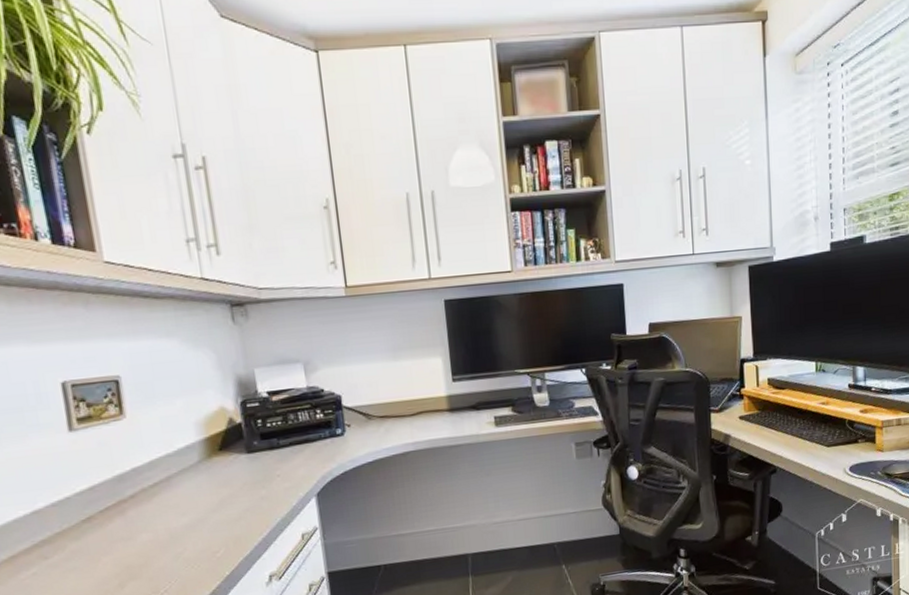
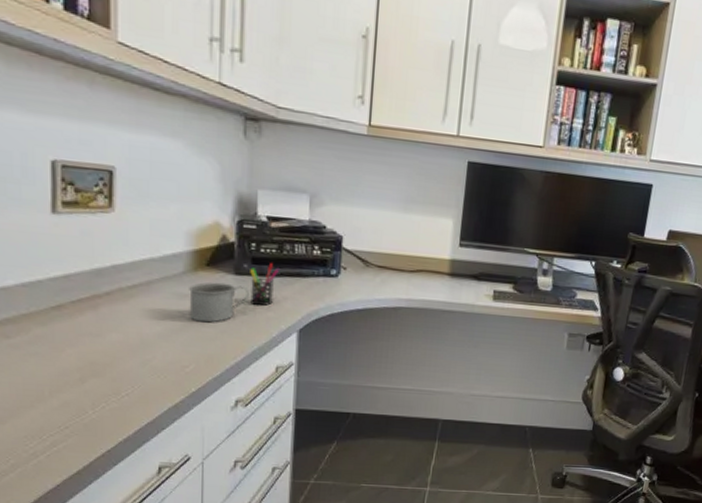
mug: none [206,462,264,506] -> present [189,282,249,323]
pen holder: none [260,435,289,479] -> present [250,263,281,306]

